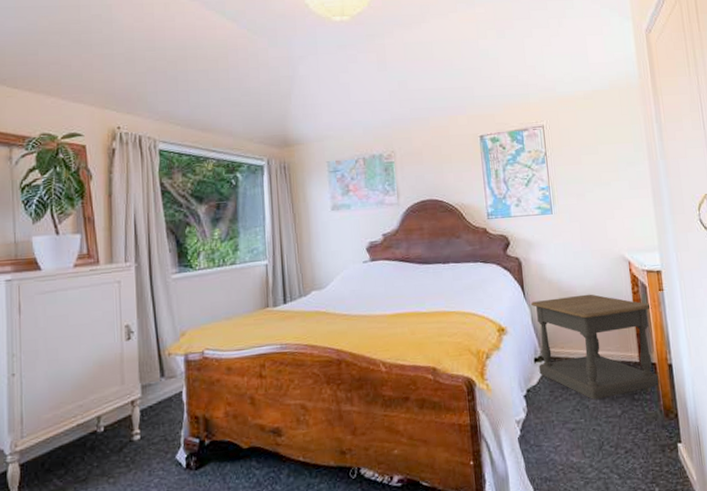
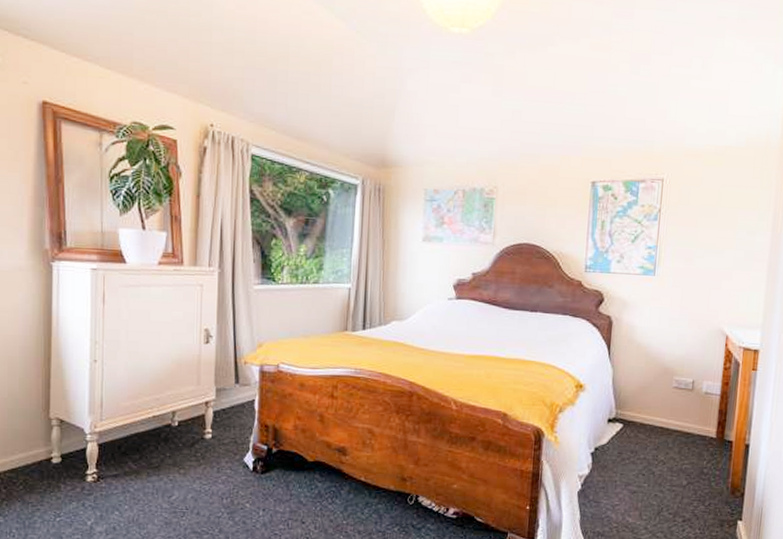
side table: present [531,294,660,400] -> none [610,362,741,468]

